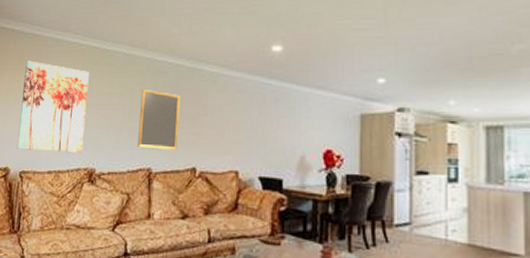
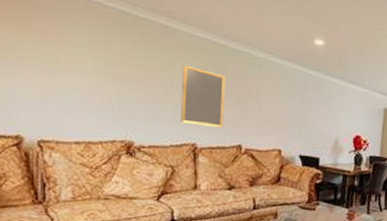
wall art: present [16,60,89,154] -> none [29,14,119,125]

